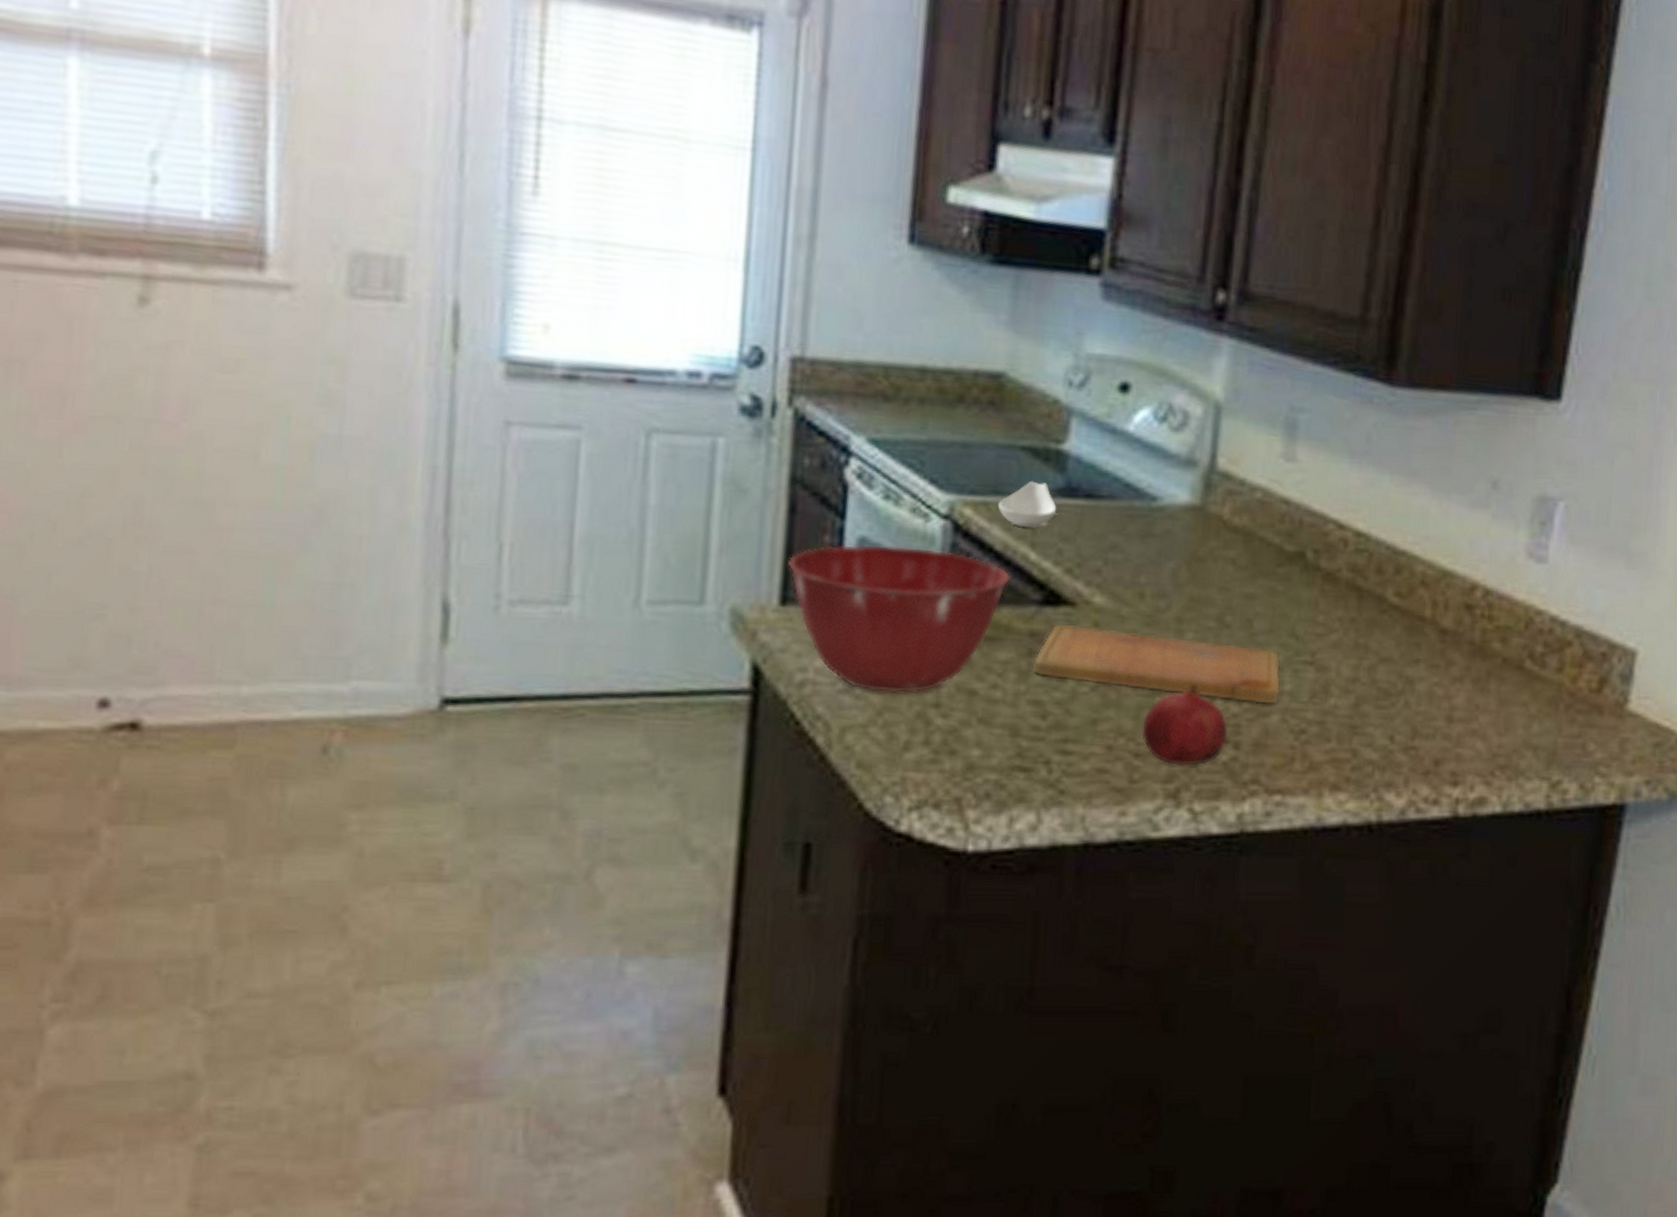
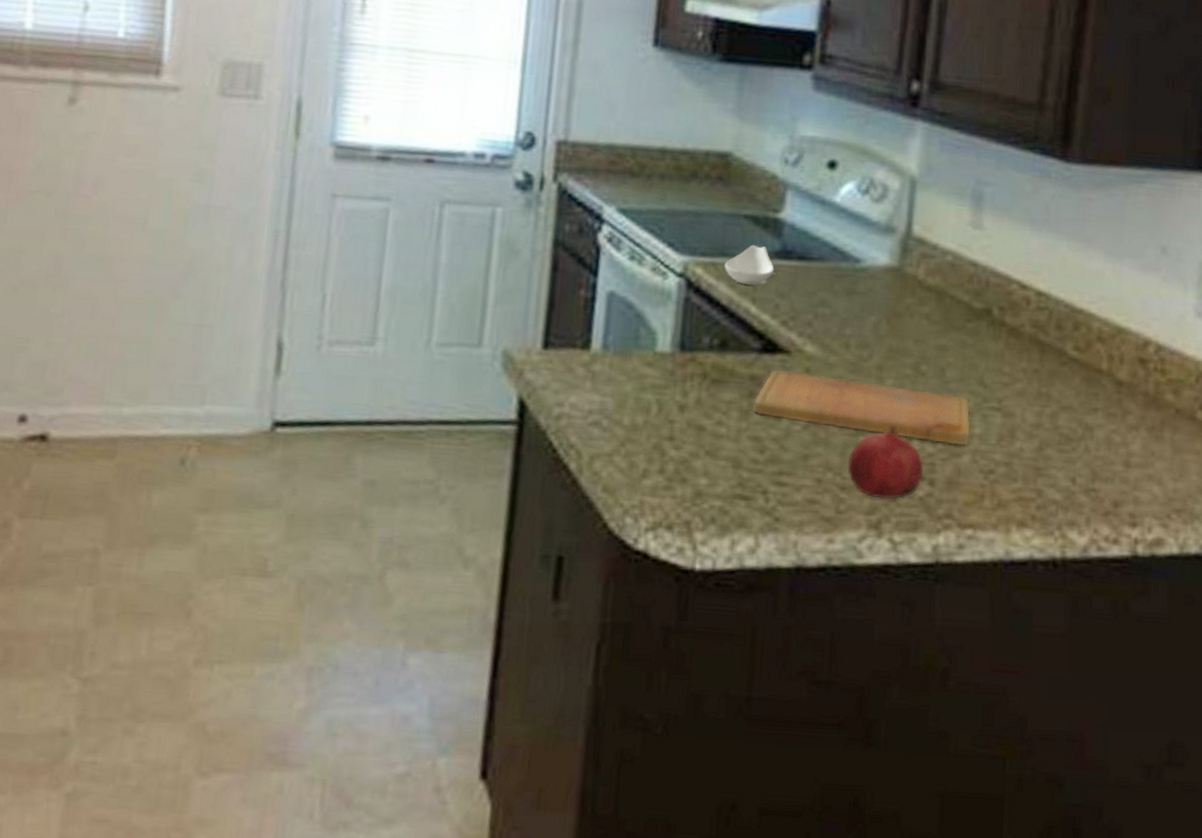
mixing bowl: present [789,544,1011,694] -> none [550,297,735,428]

